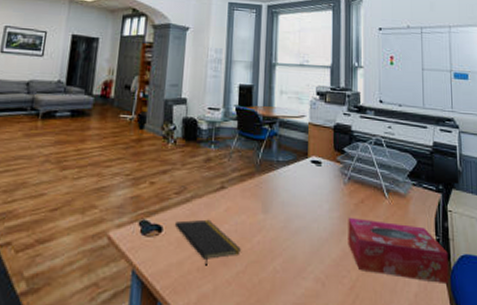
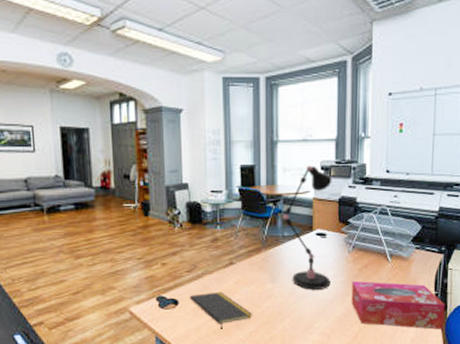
desk lamp: none [278,89,328,225] -> present [283,165,332,290]

